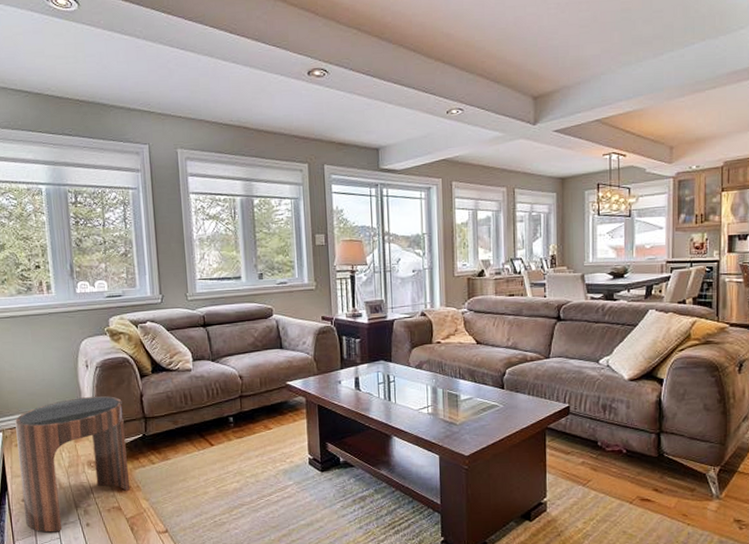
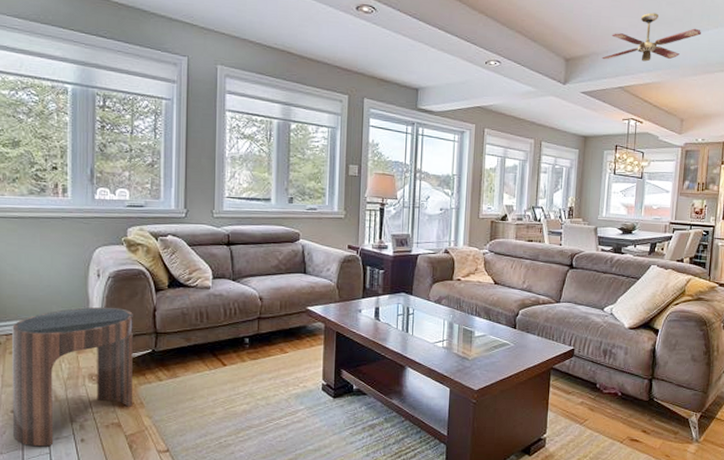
ceiling fan: none [574,33,686,93] -> present [602,12,701,62]

